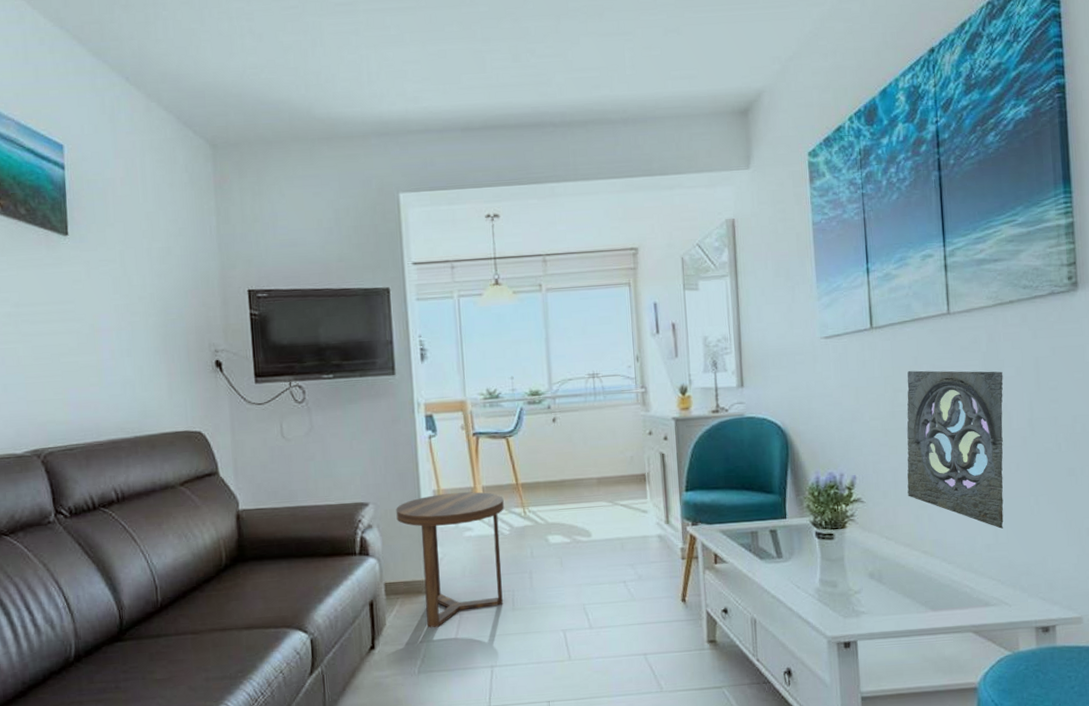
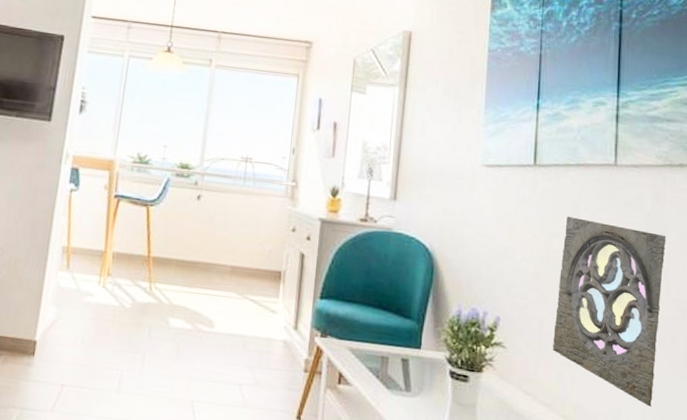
side table: present [396,492,504,628] -> none [19,251,132,396]

